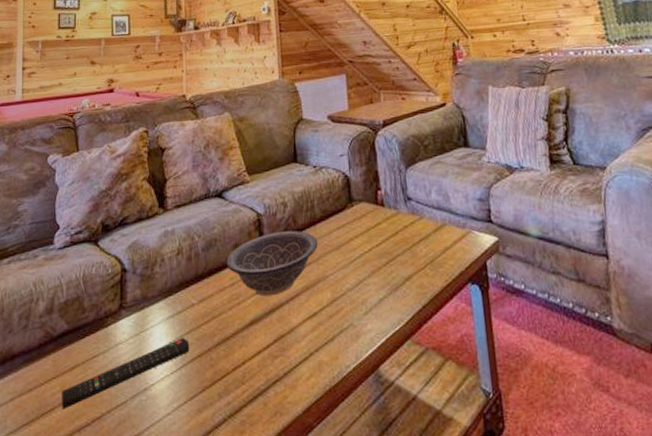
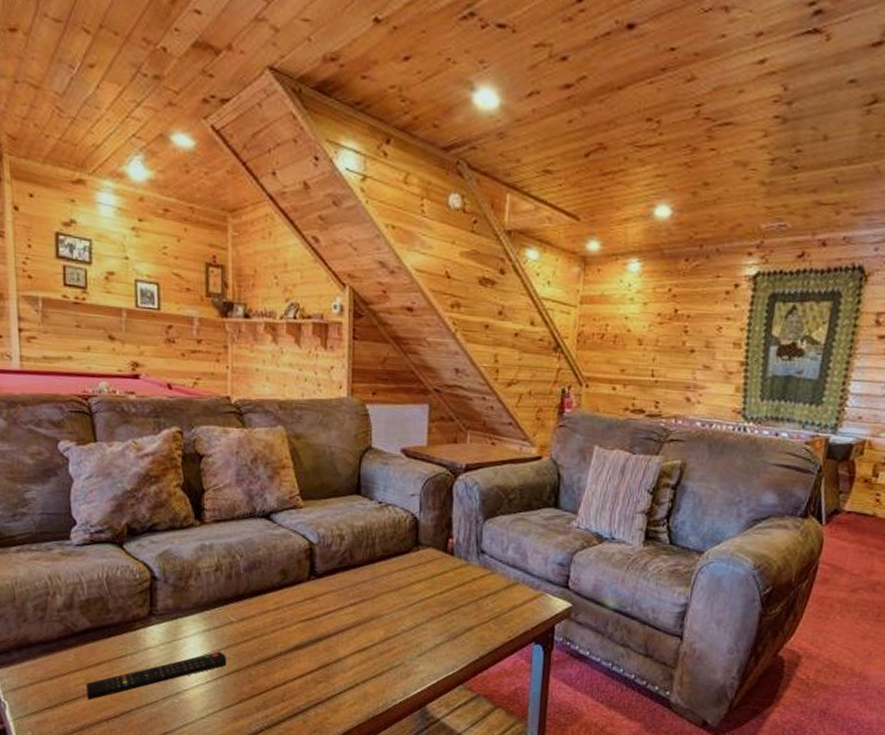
decorative bowl: present [226,231,318,297] -> none [271,564,375,626]

